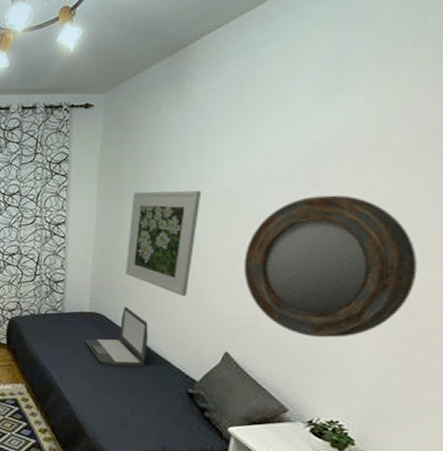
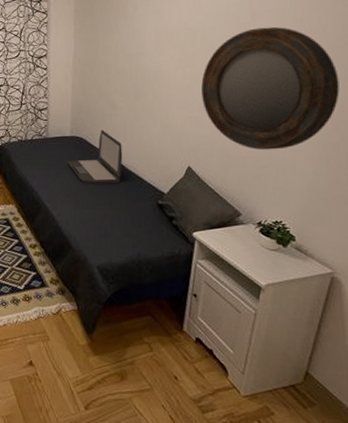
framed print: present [126,190,202,297] -> none [101,24,164,120]

